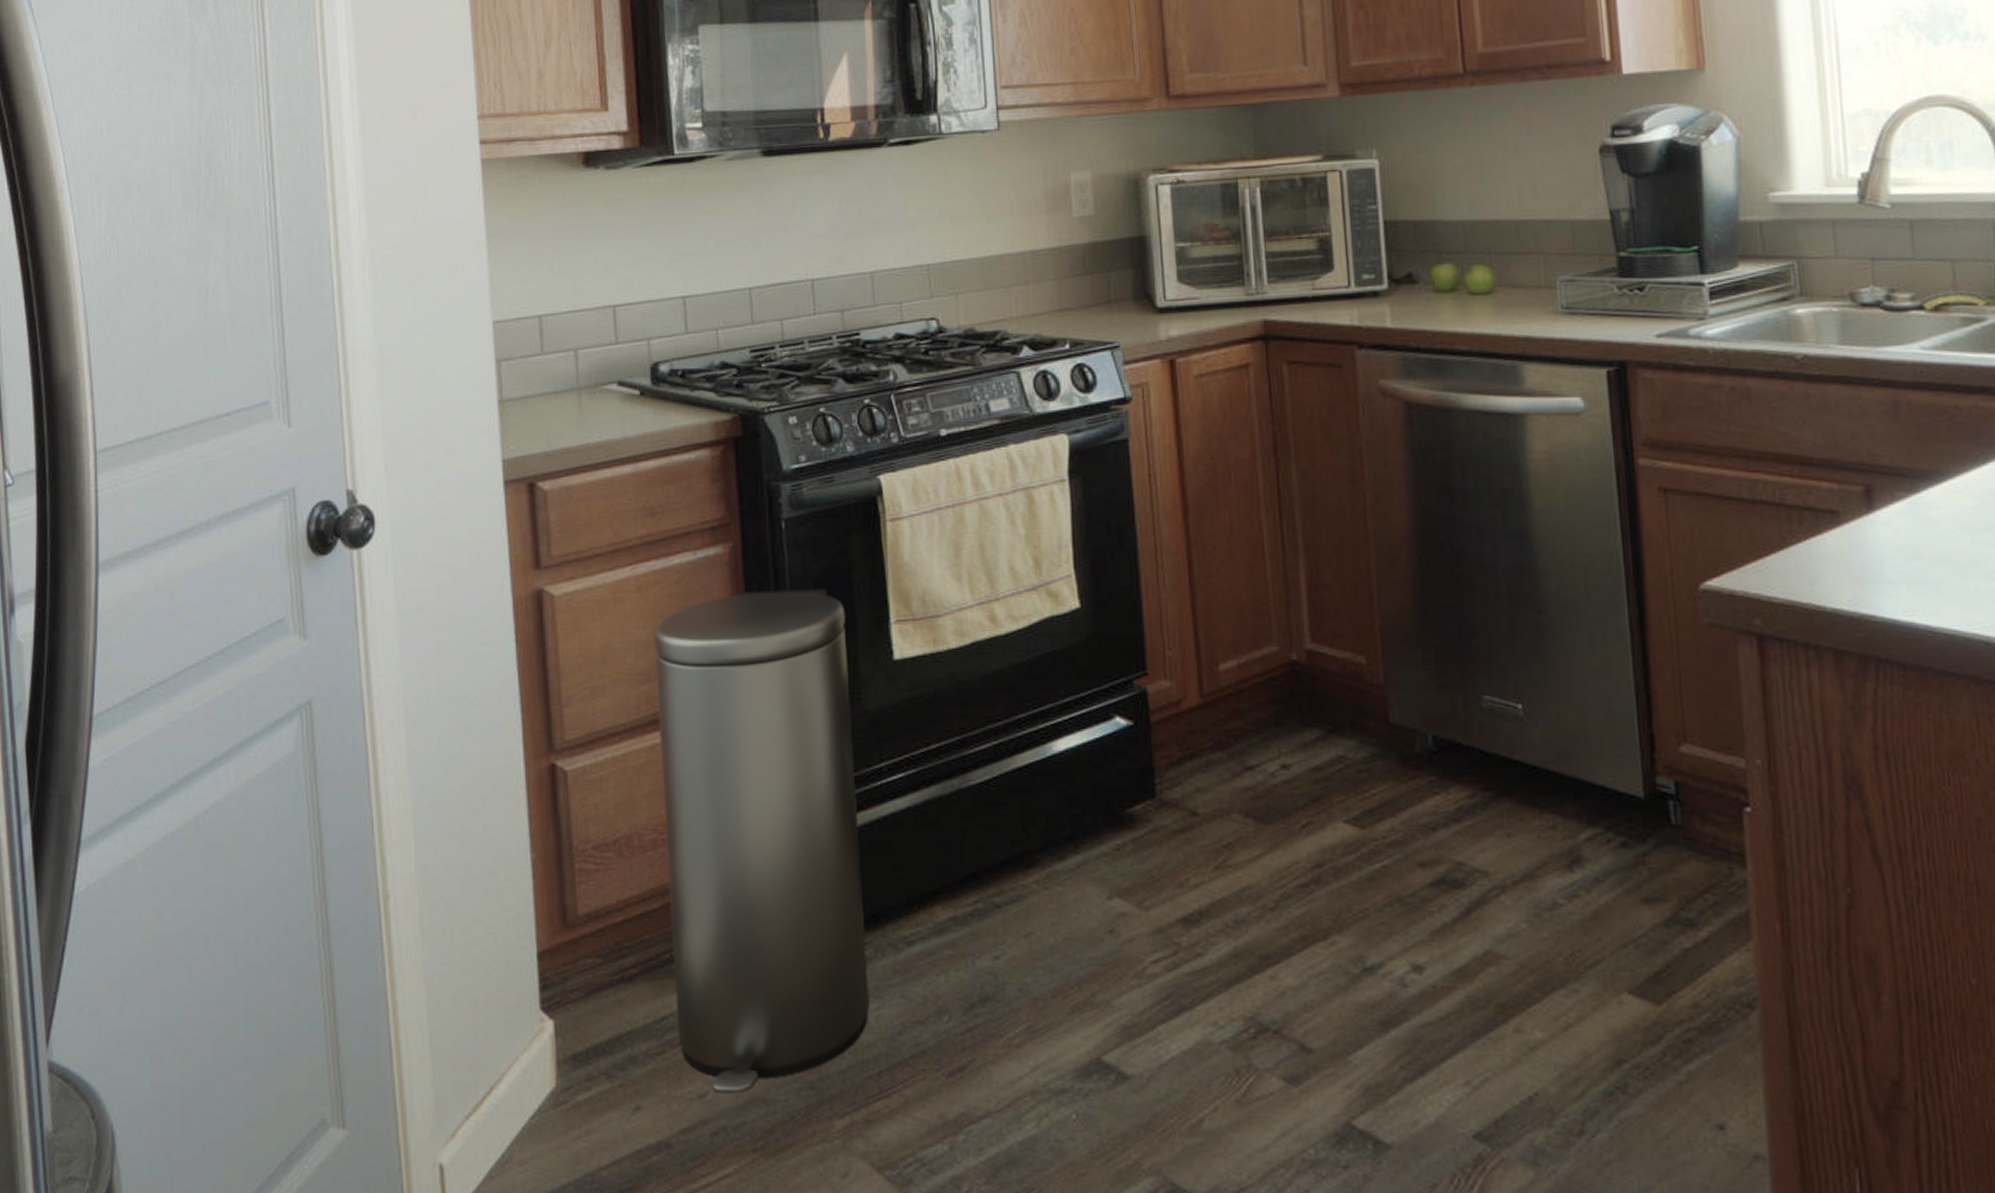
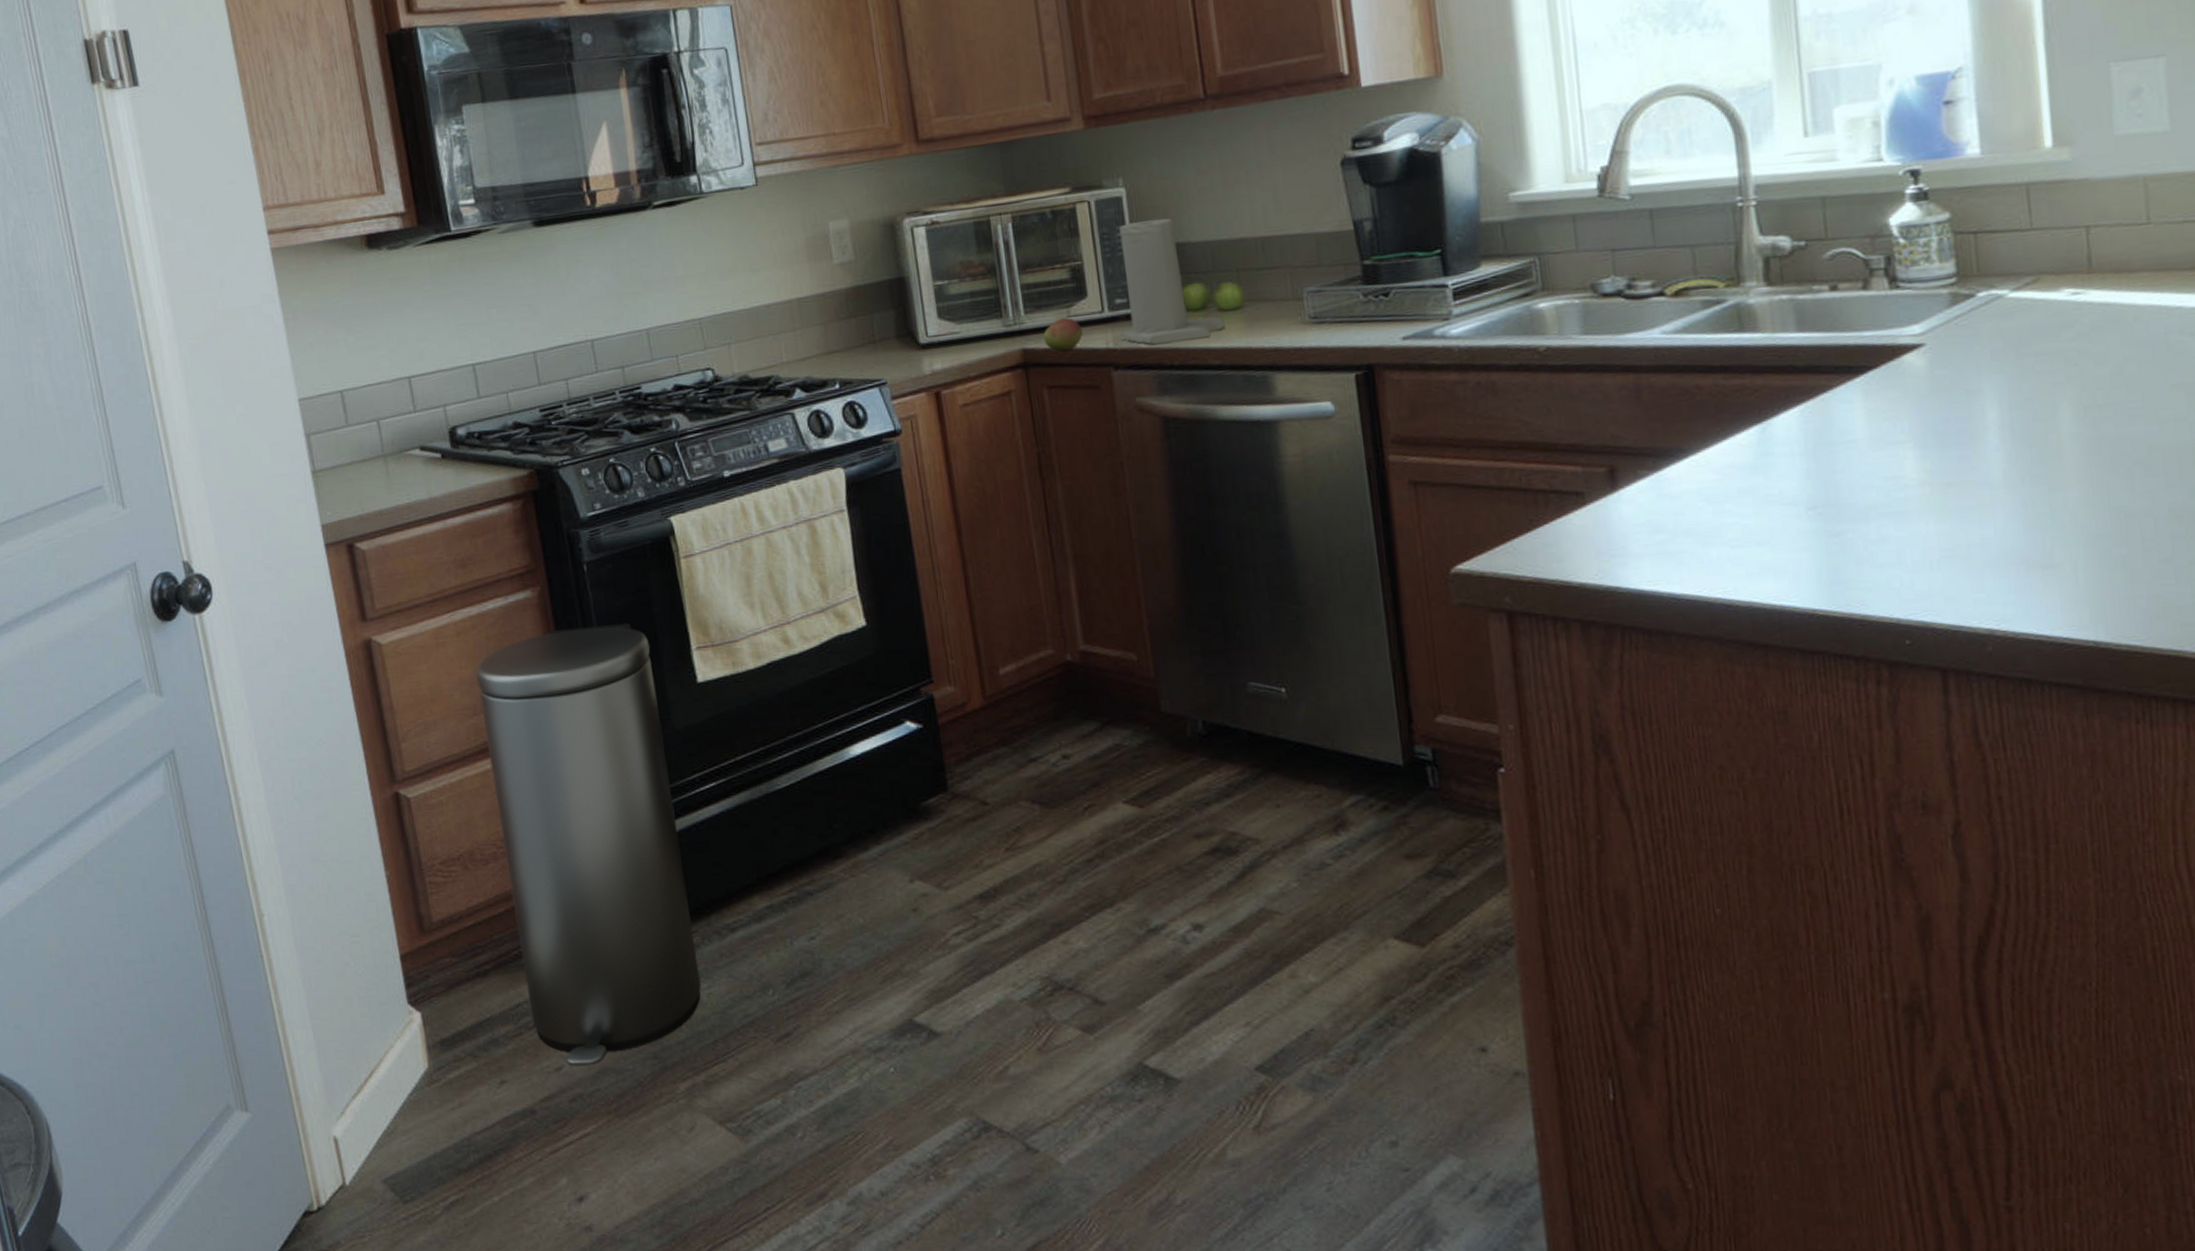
fruit: none [1286,290,1328,326] -> present [1043,317,1083,352]
paper towel: none [1367,194,1475,325] -> present [1119,218,1225,345]

